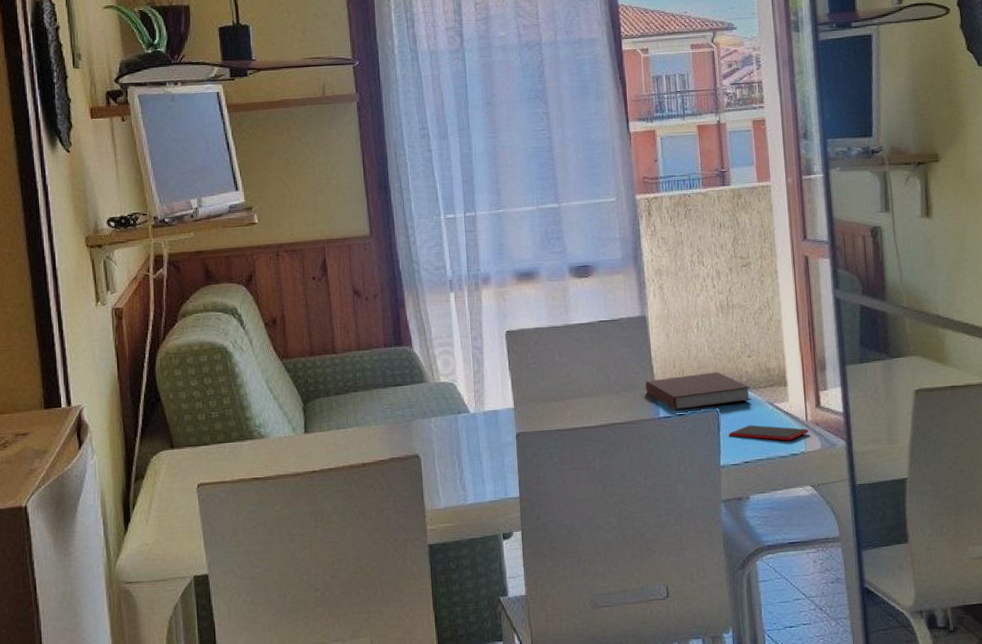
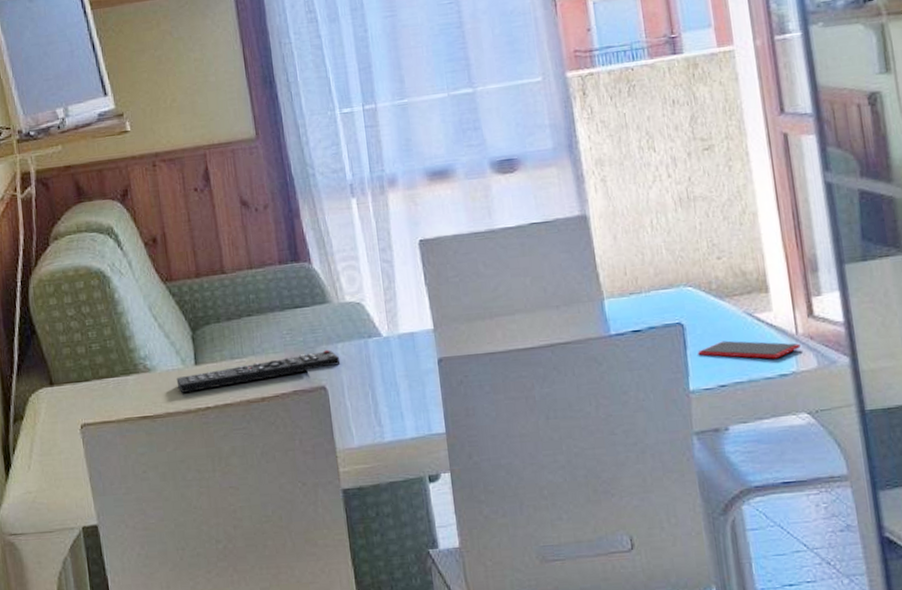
remote control: none [287,423,433,458] -> present [176,349,341,393]
notebook: present [645,372,752,410] -> none [590,278,725,326]

